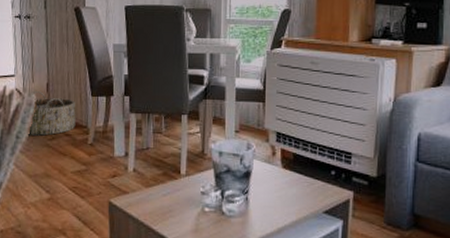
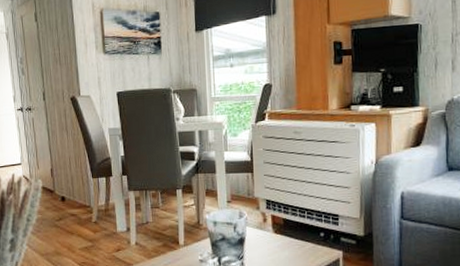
basket: present [27,91,76,136] -> none [37,177,80,218]

